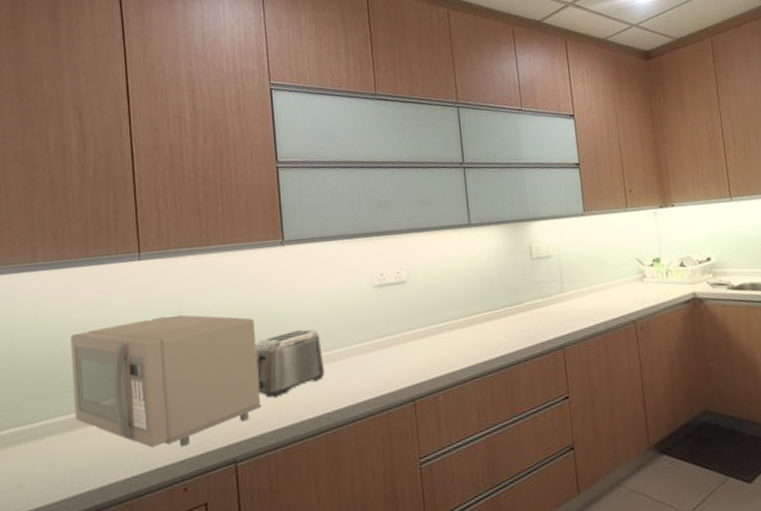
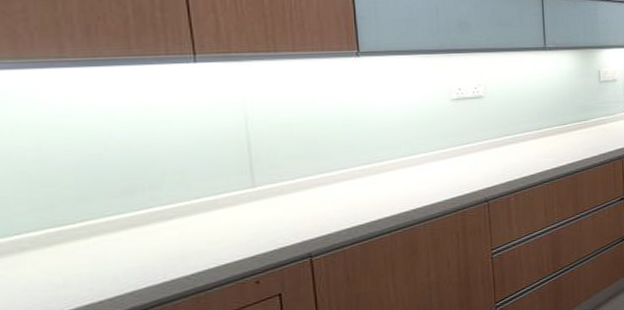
microwave: present [70,314,261,448] -> none [115,119,337,245]
toaster: present [255,329,324,398] -> none [329,136,401,198]

